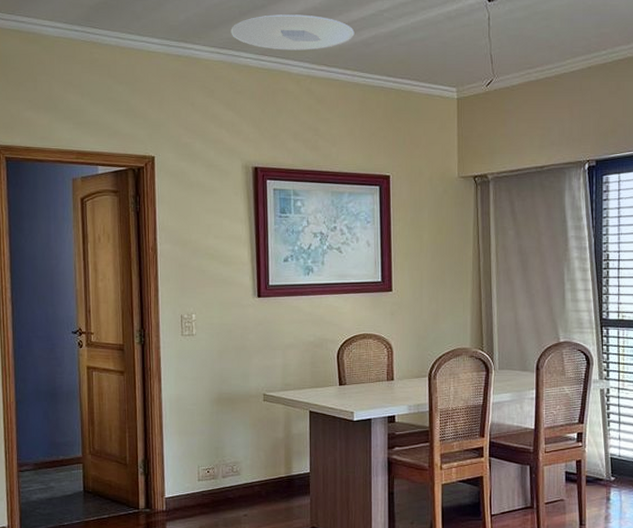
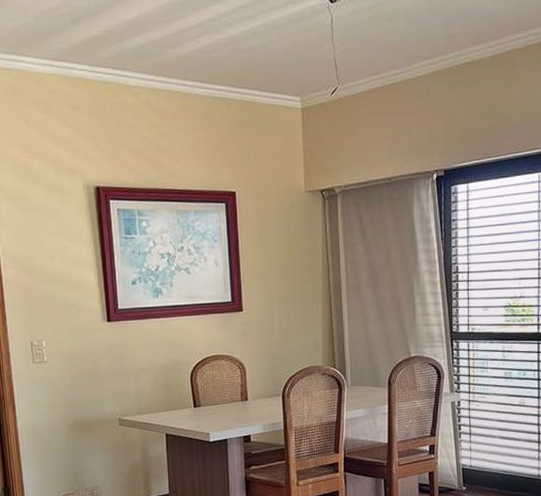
ceiling light: present [231,14,355,51] -> none [62,21,193,61]

